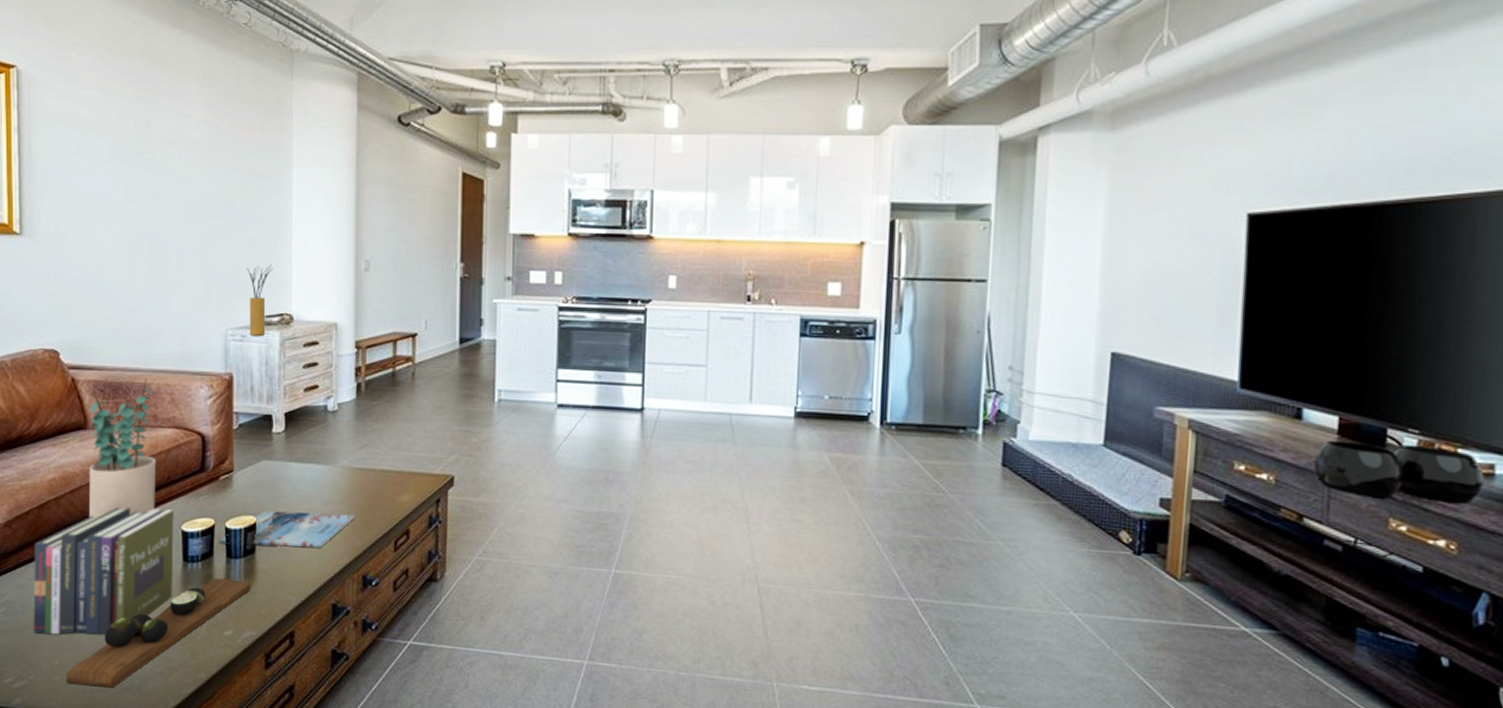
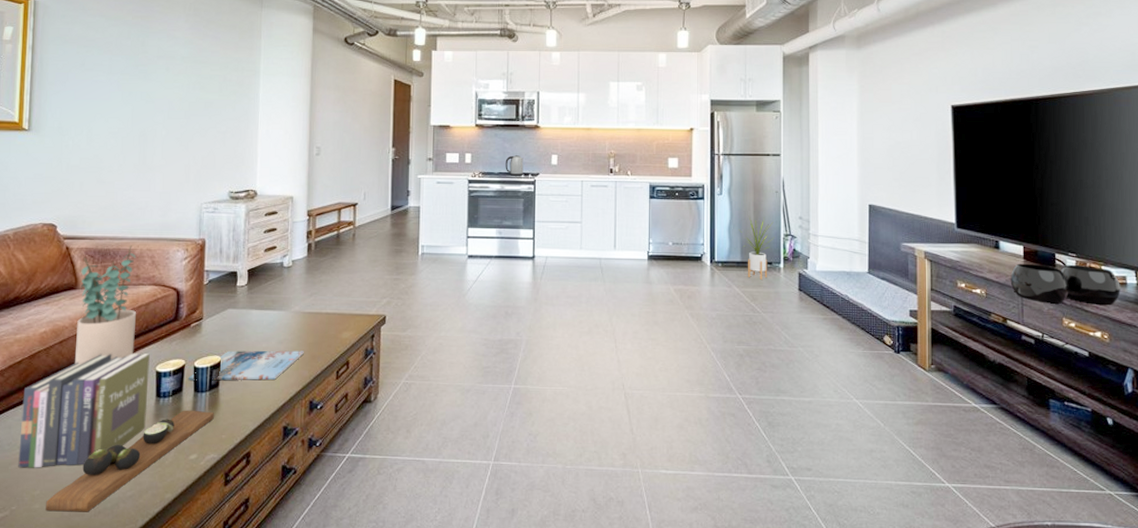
vase: present [247,264,273,336] -> none [220,151,242,208]
kettle: none [607,275,631,303] -> present [505,155,524,176]
house plant: none [922,366,972,449] -> present [739,218,775,280]

